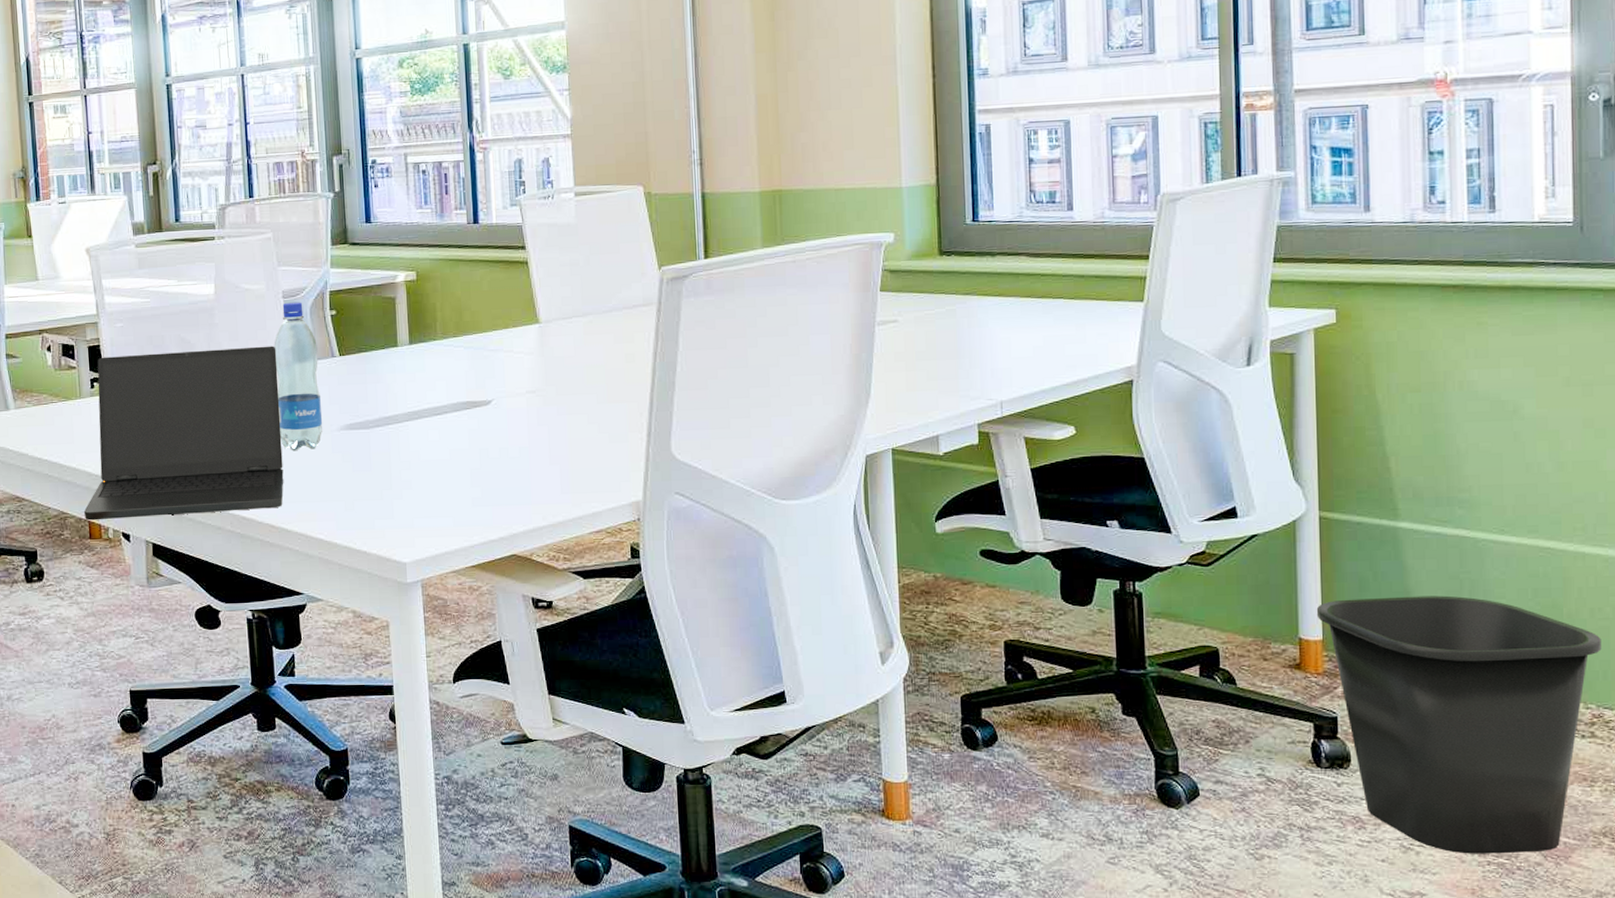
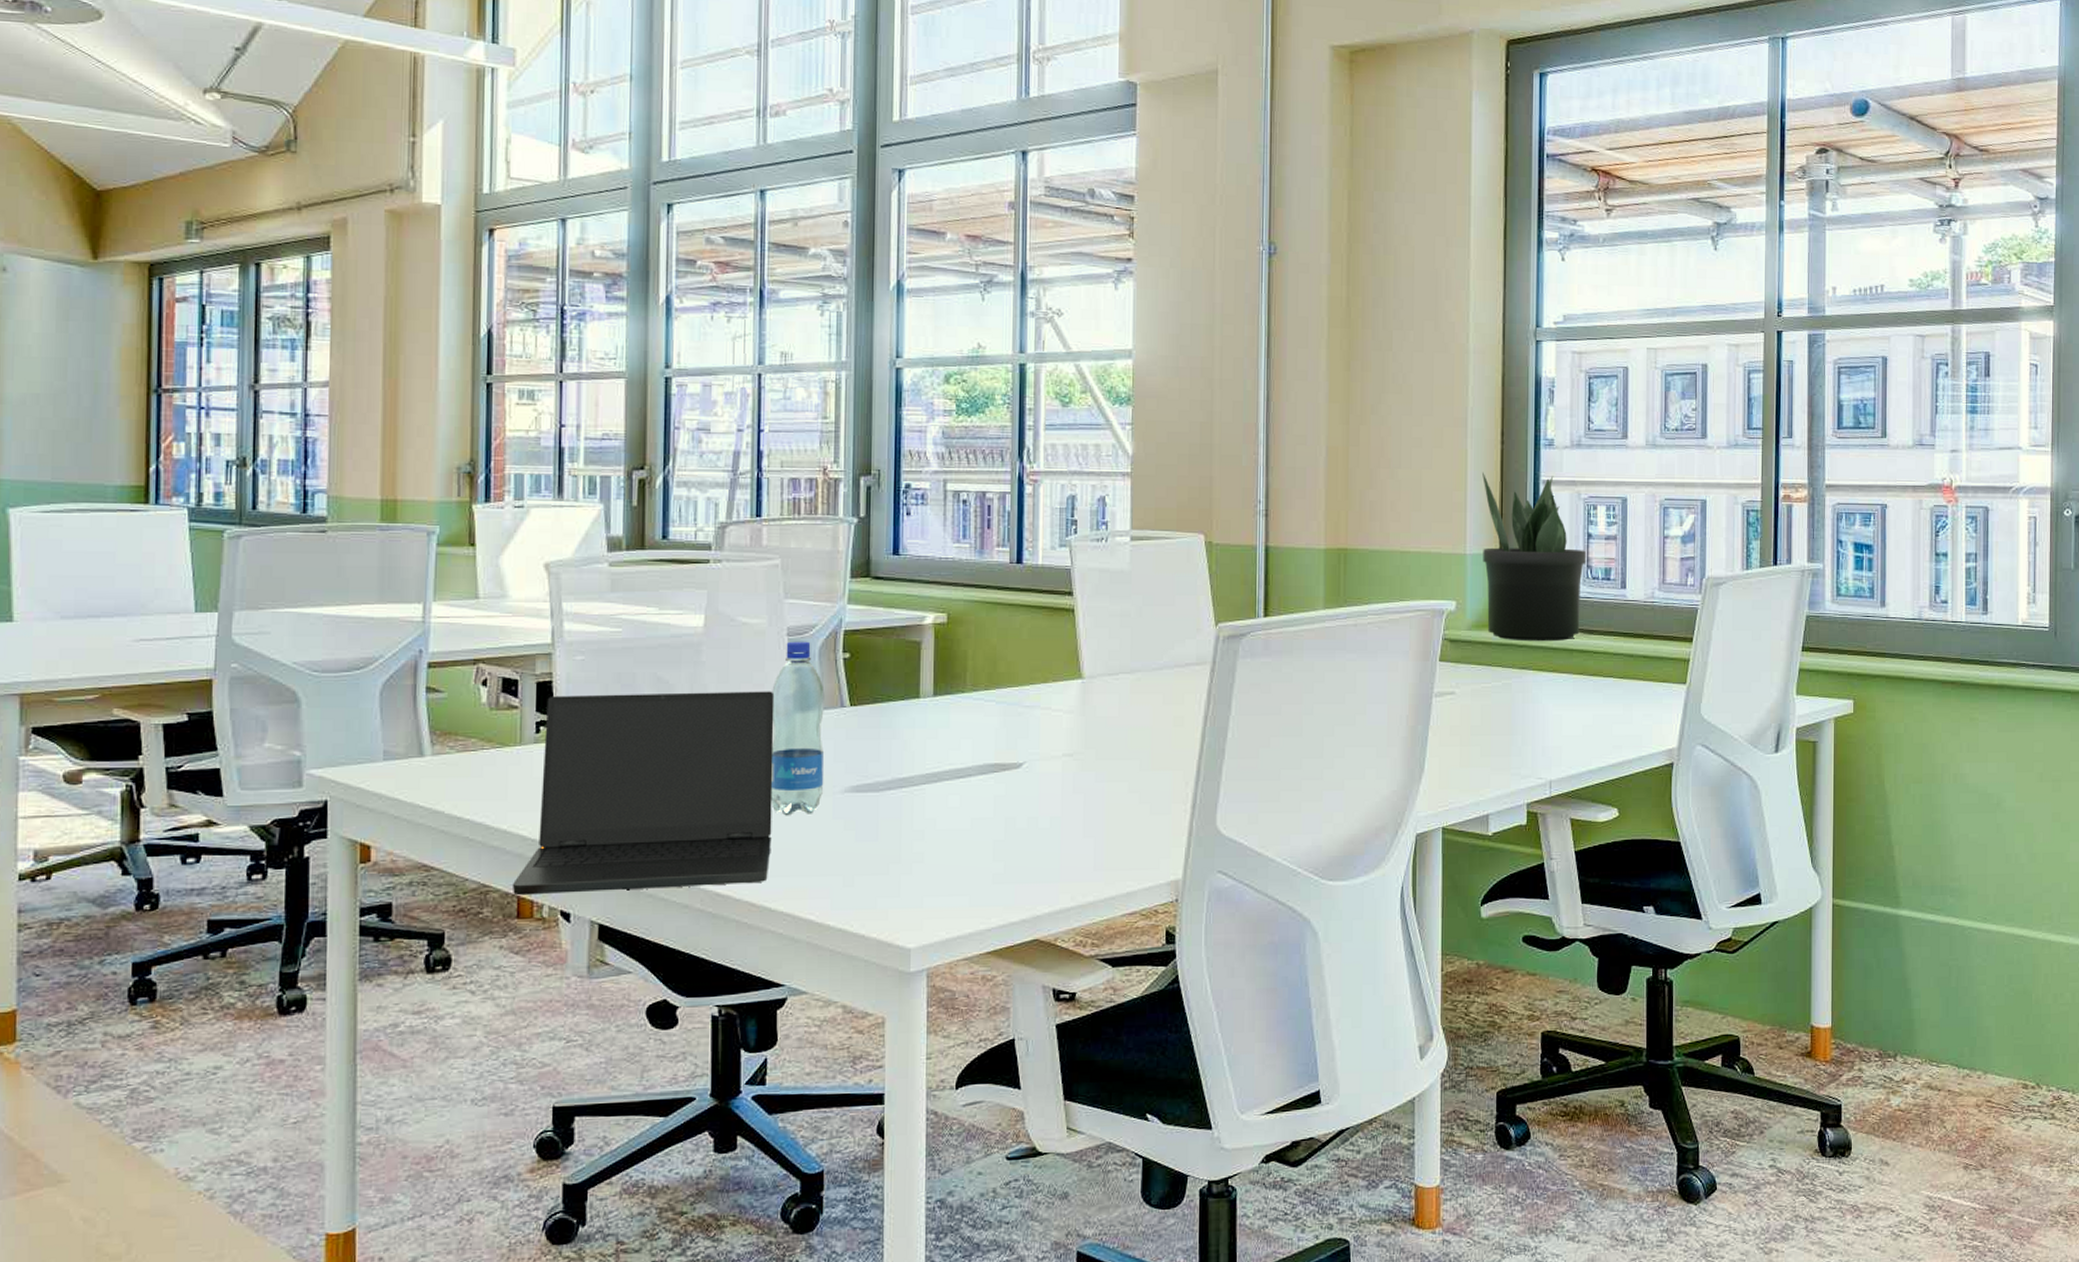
planter: none [915,105,1028,269] -> present [1482,472,1586,642]
waste bin: present [1316,595,1602,854] -> none [1827,982,2062,1239]

